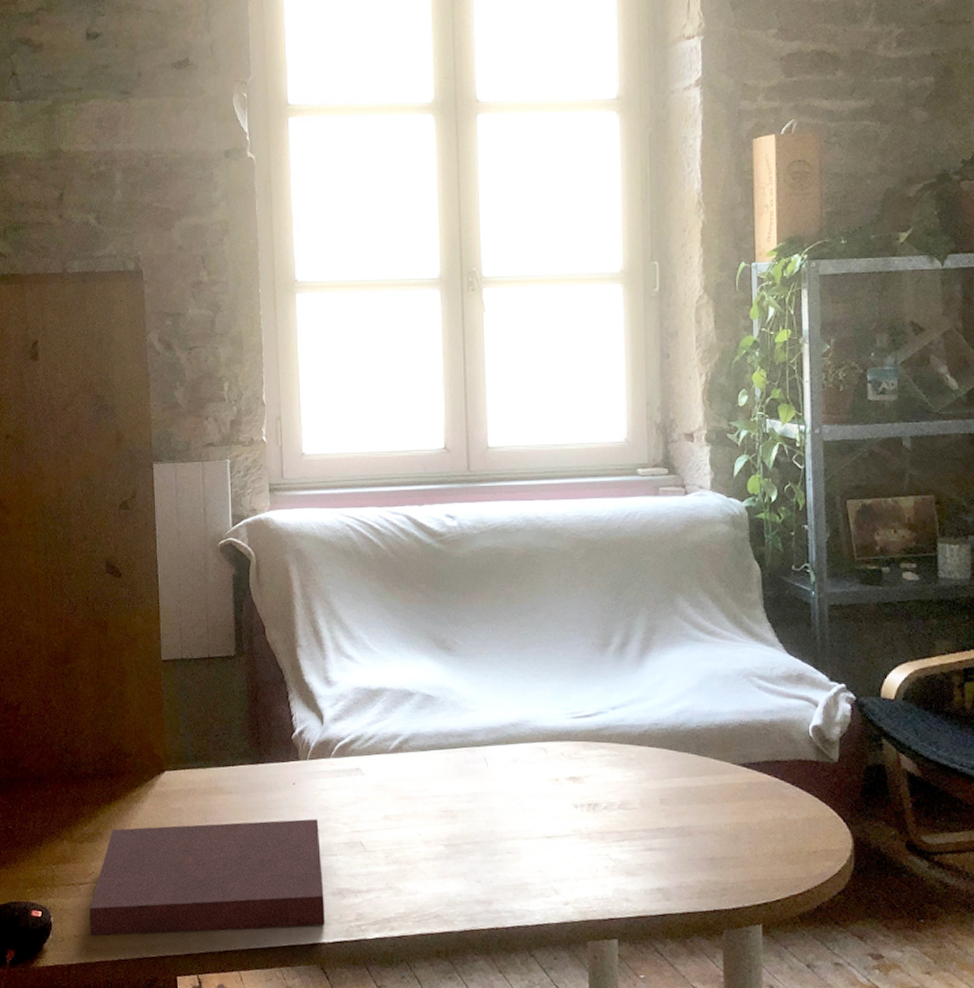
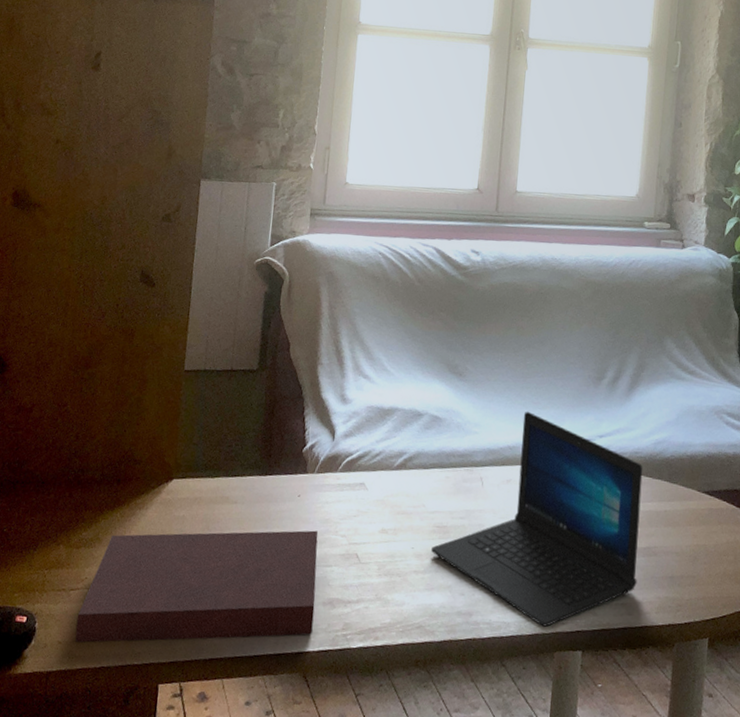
laptop: none [440,684,672,915] -> present [431,411,643,627]

